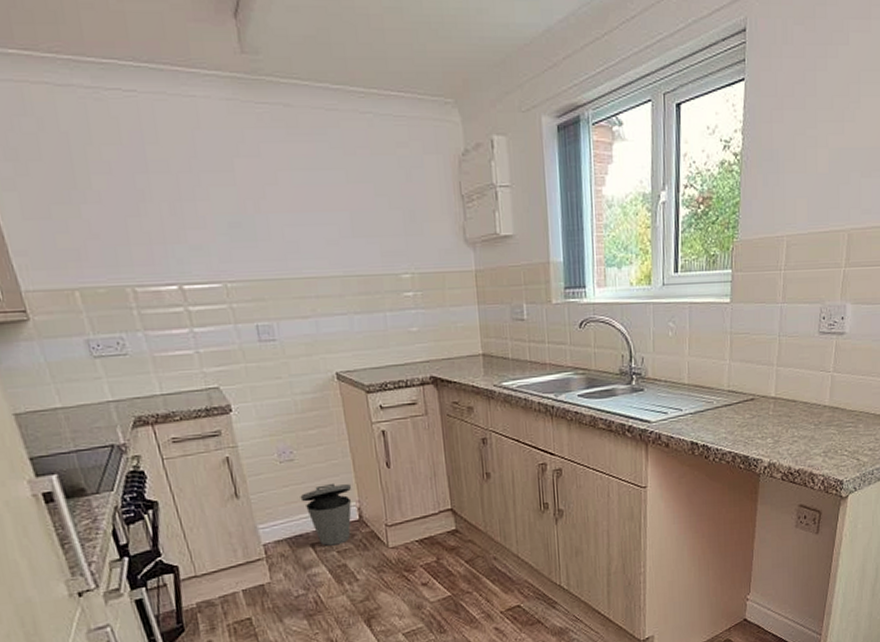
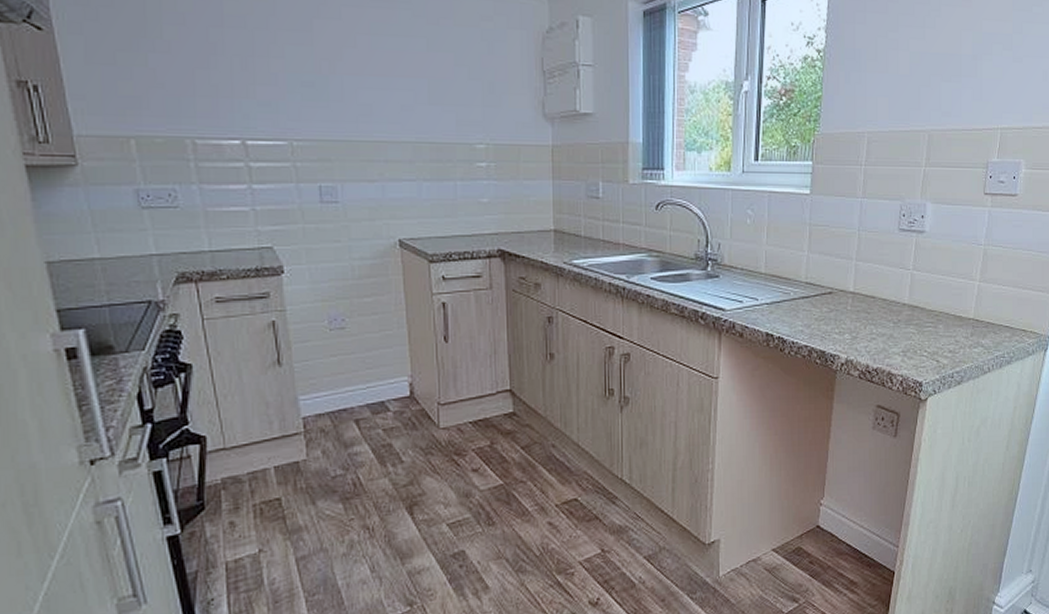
trash can: present [300,484,352,546] -> none [348,356,405,423]

